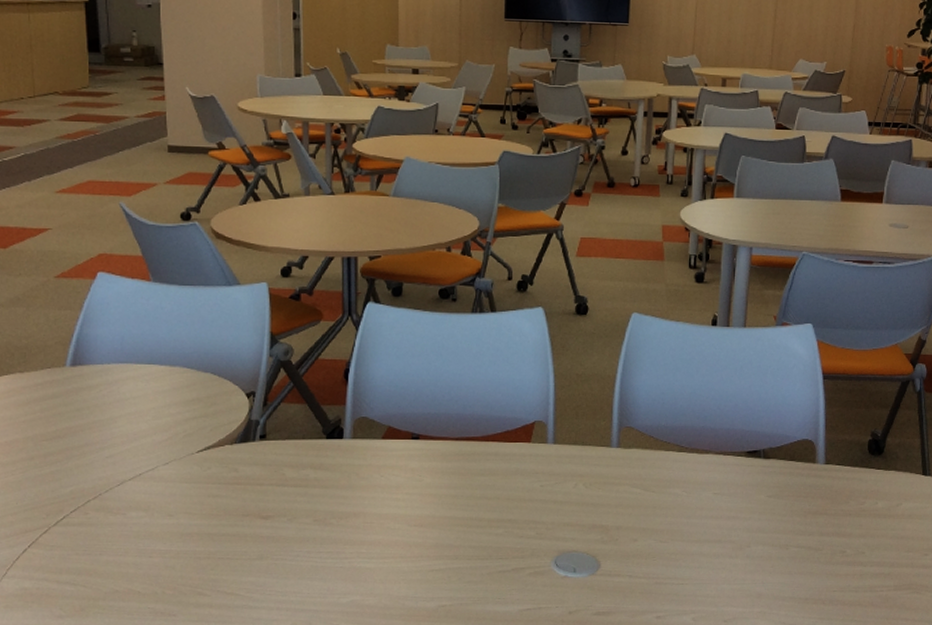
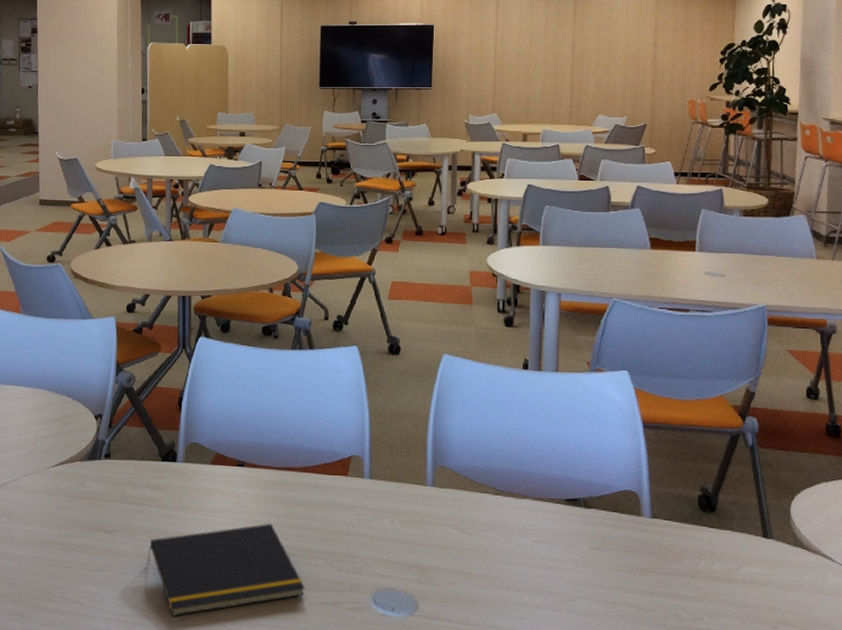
notepad: none [311,496,485,598] -> present [146,523,305,616]

